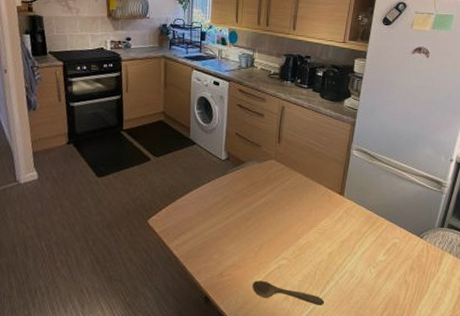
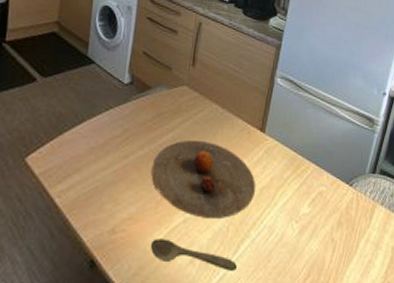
plate: none [249,203,338,265] -> present [151,139,256,218]

